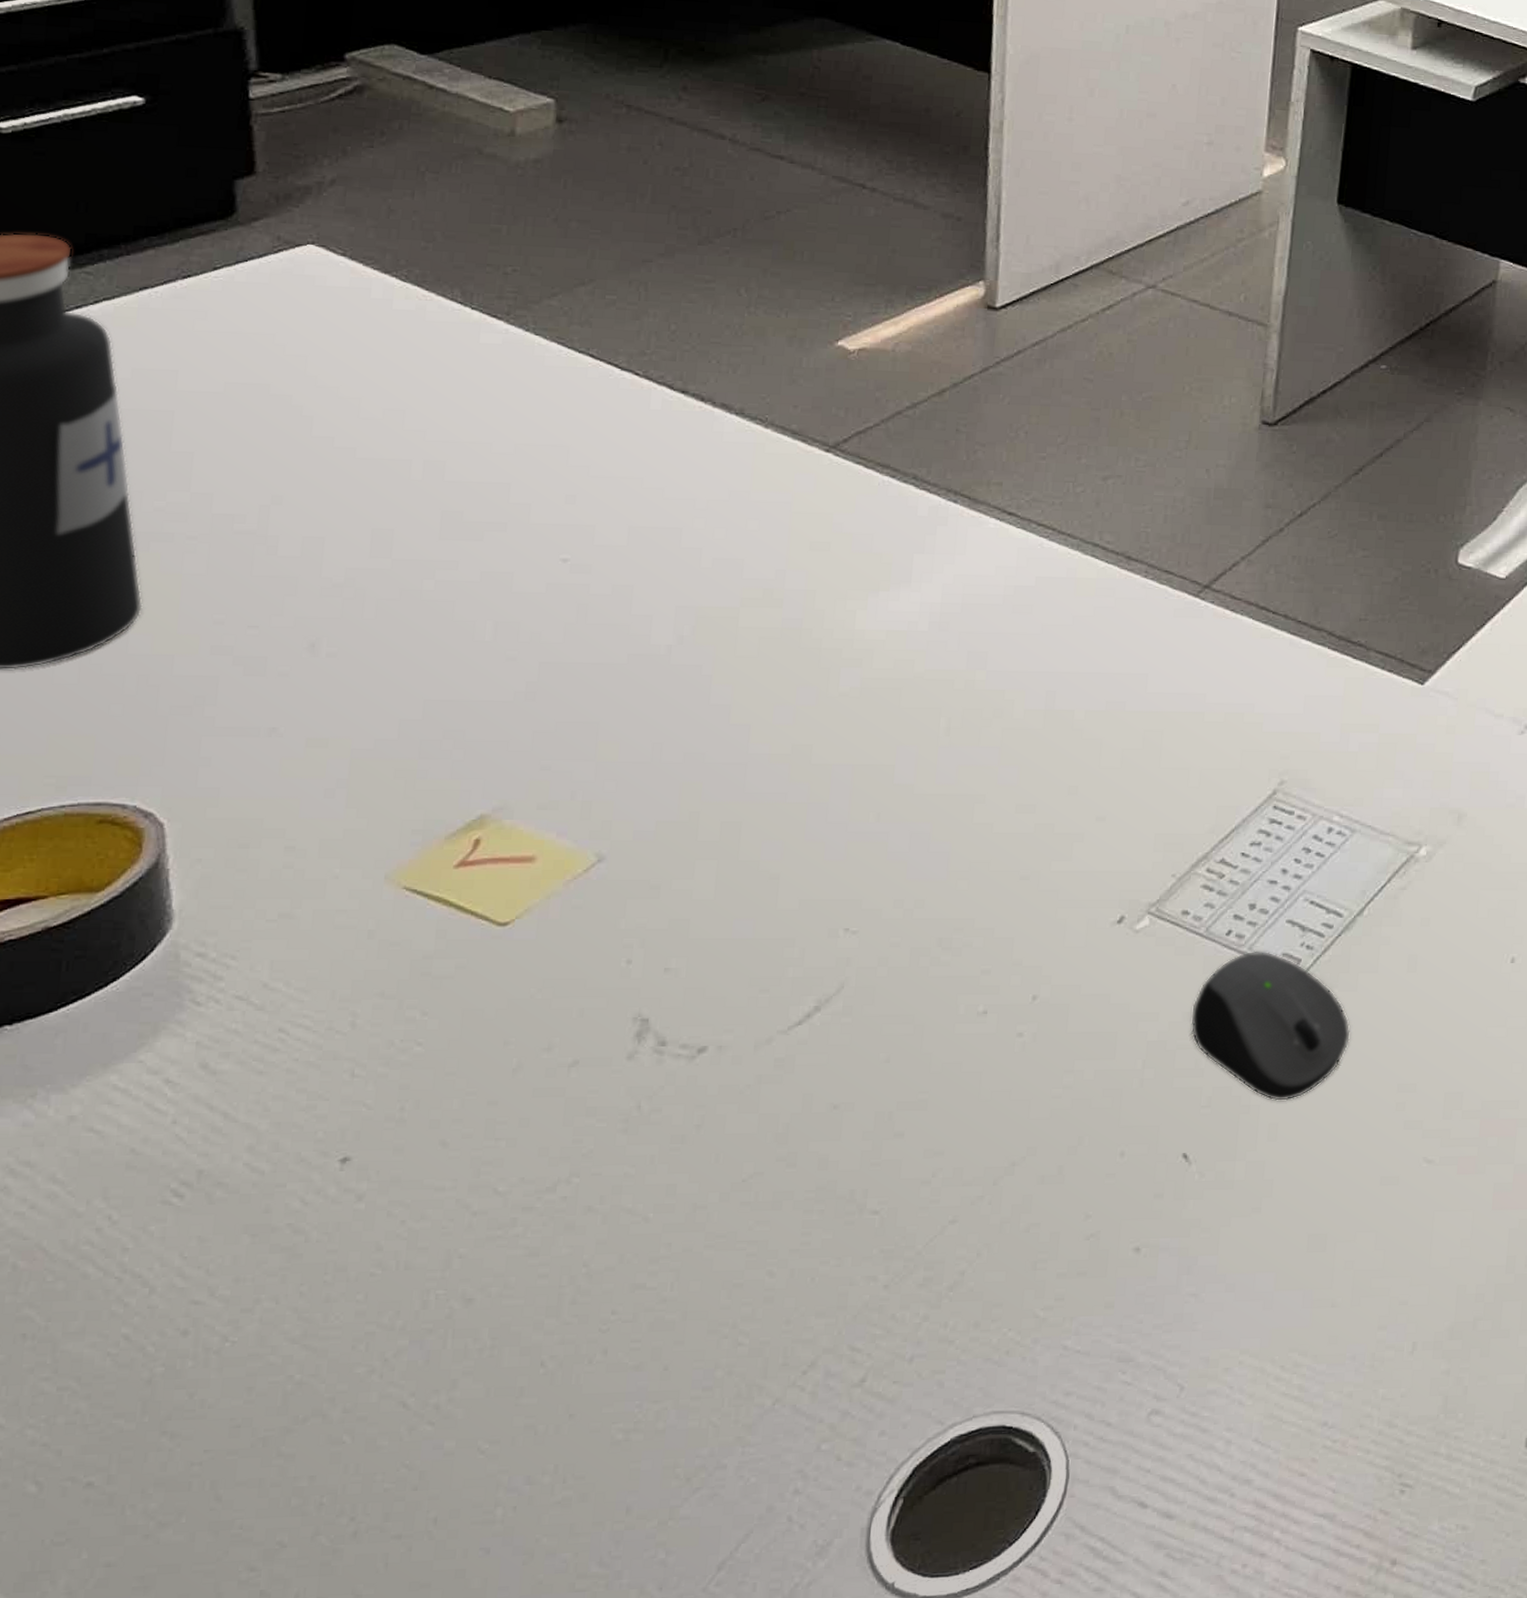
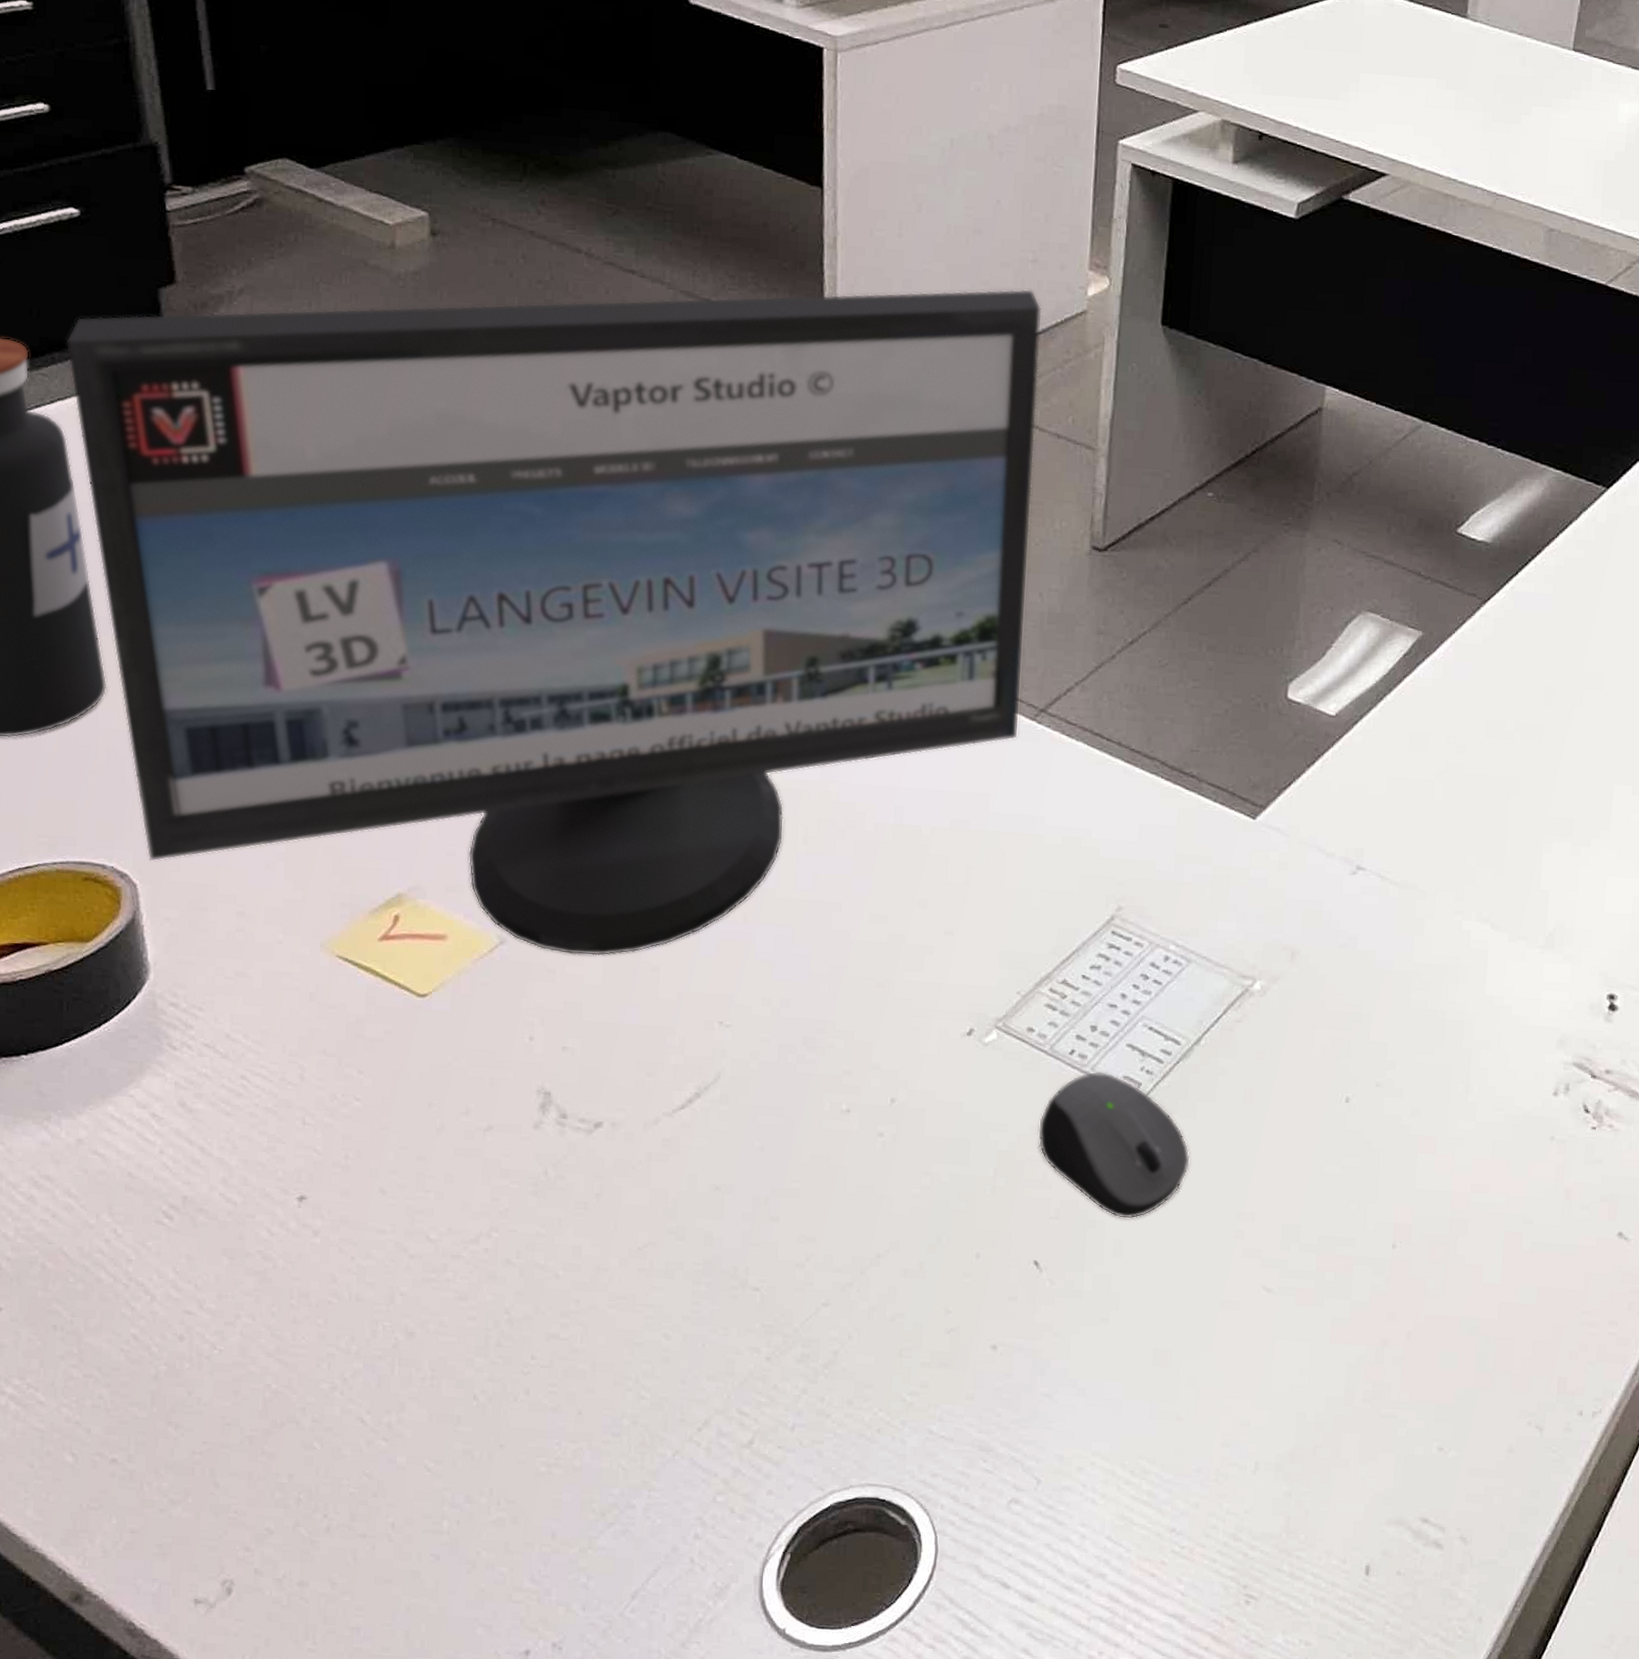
computer monitor: none [117,170,1216,869] -> present [66,288,1042,956]

